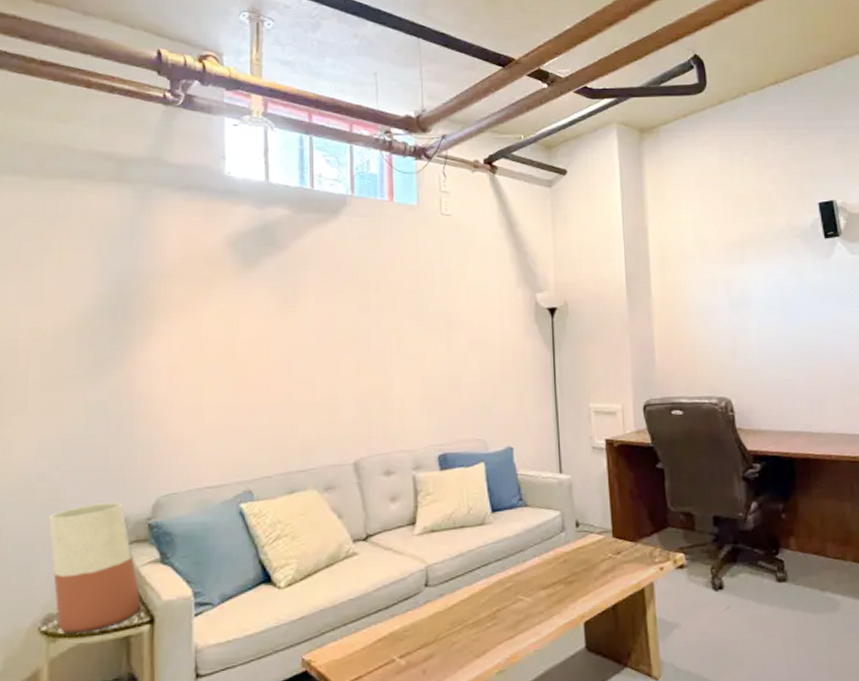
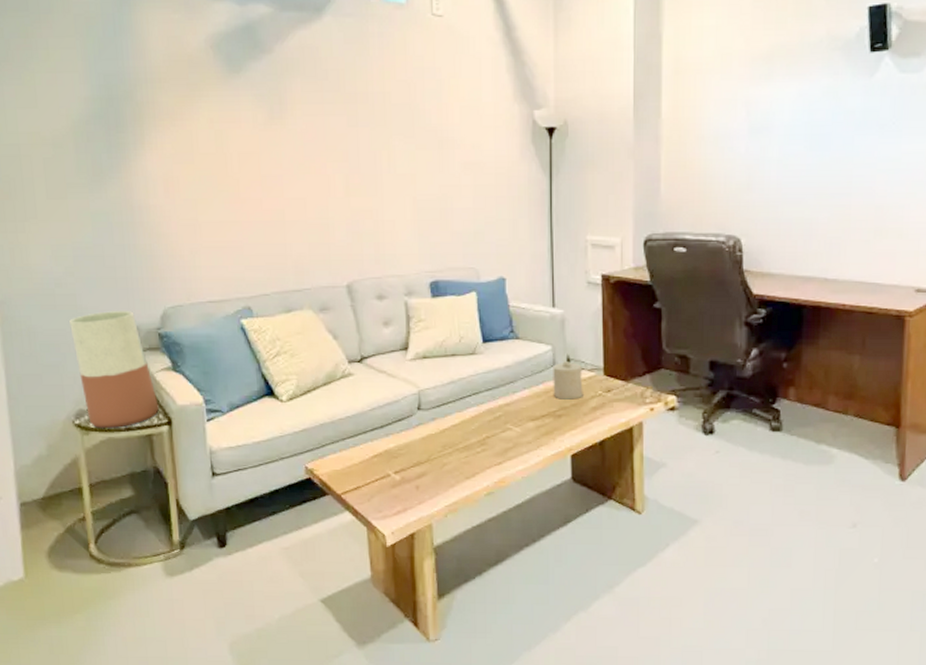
candle: none [562,525,593,565] -> present [553,360,583,400]

